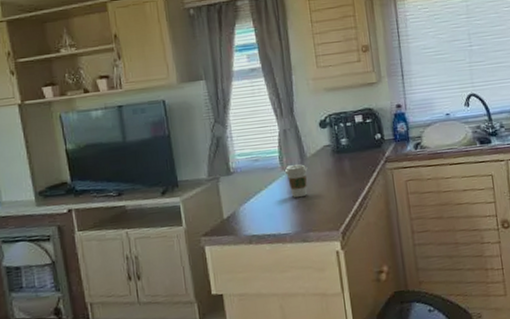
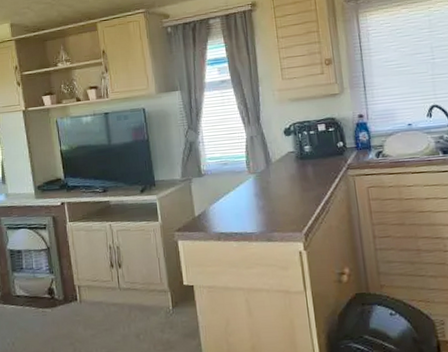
coffee cup: present [285,164,308,198] -> none [252,169,273,200]

